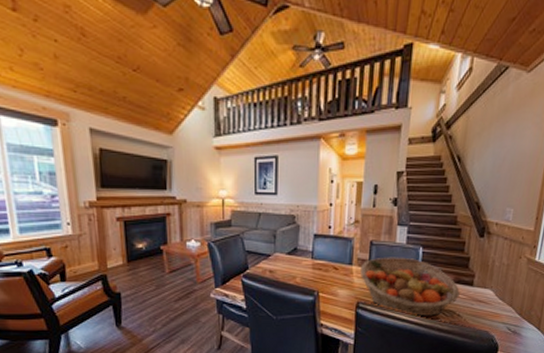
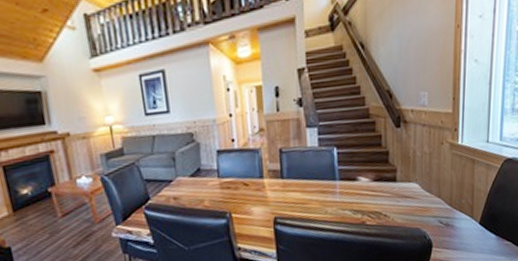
fruit basket: present [360,257,460,317] -> none [273,161,383,226]

